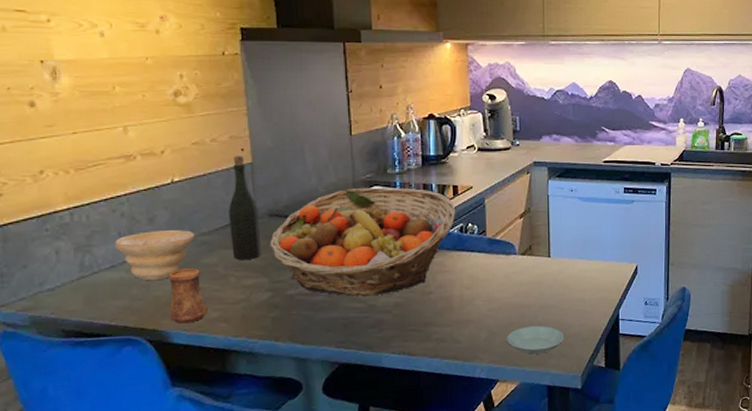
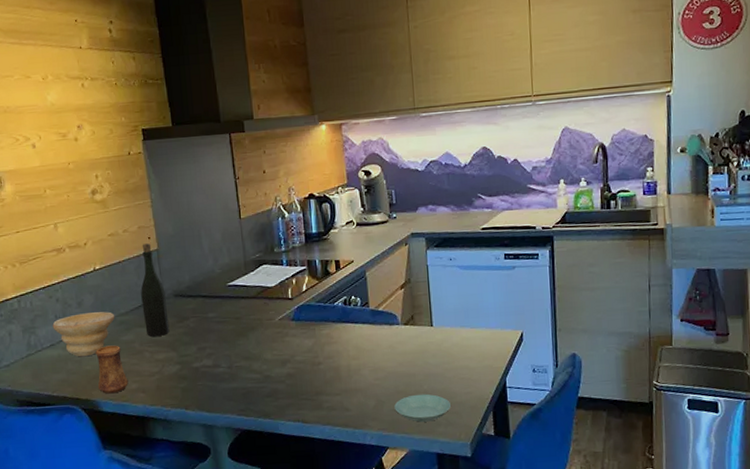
fruit basket: present [268,187,456,296] -> none [175,264,339,368]

